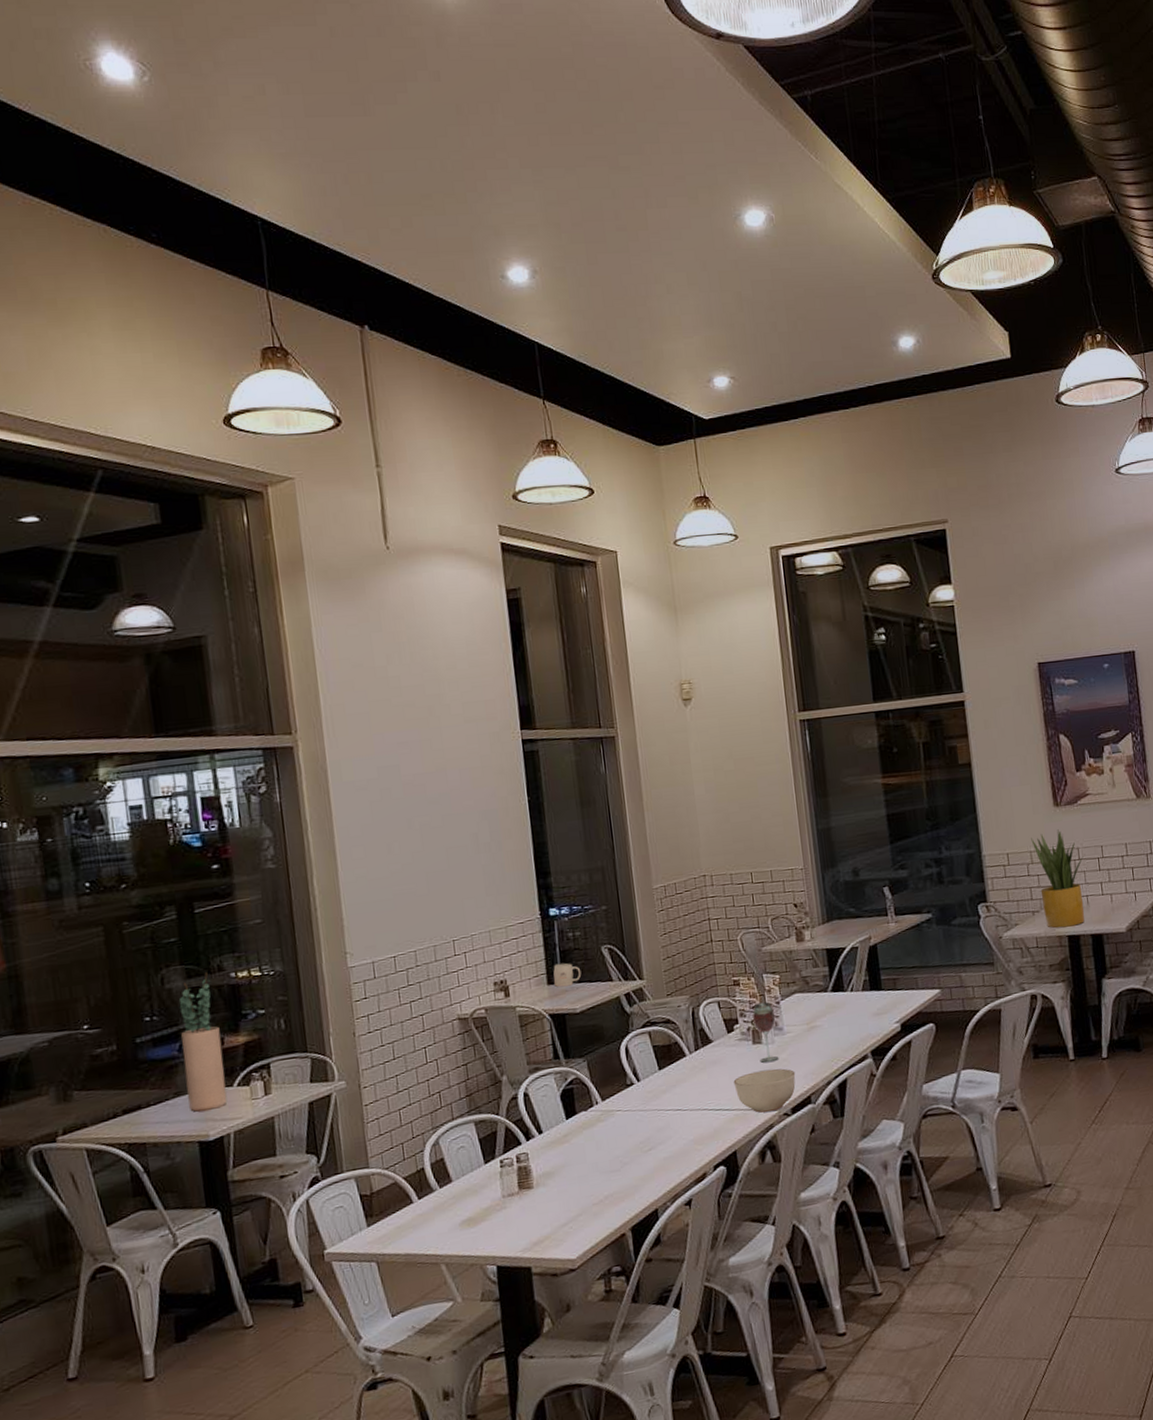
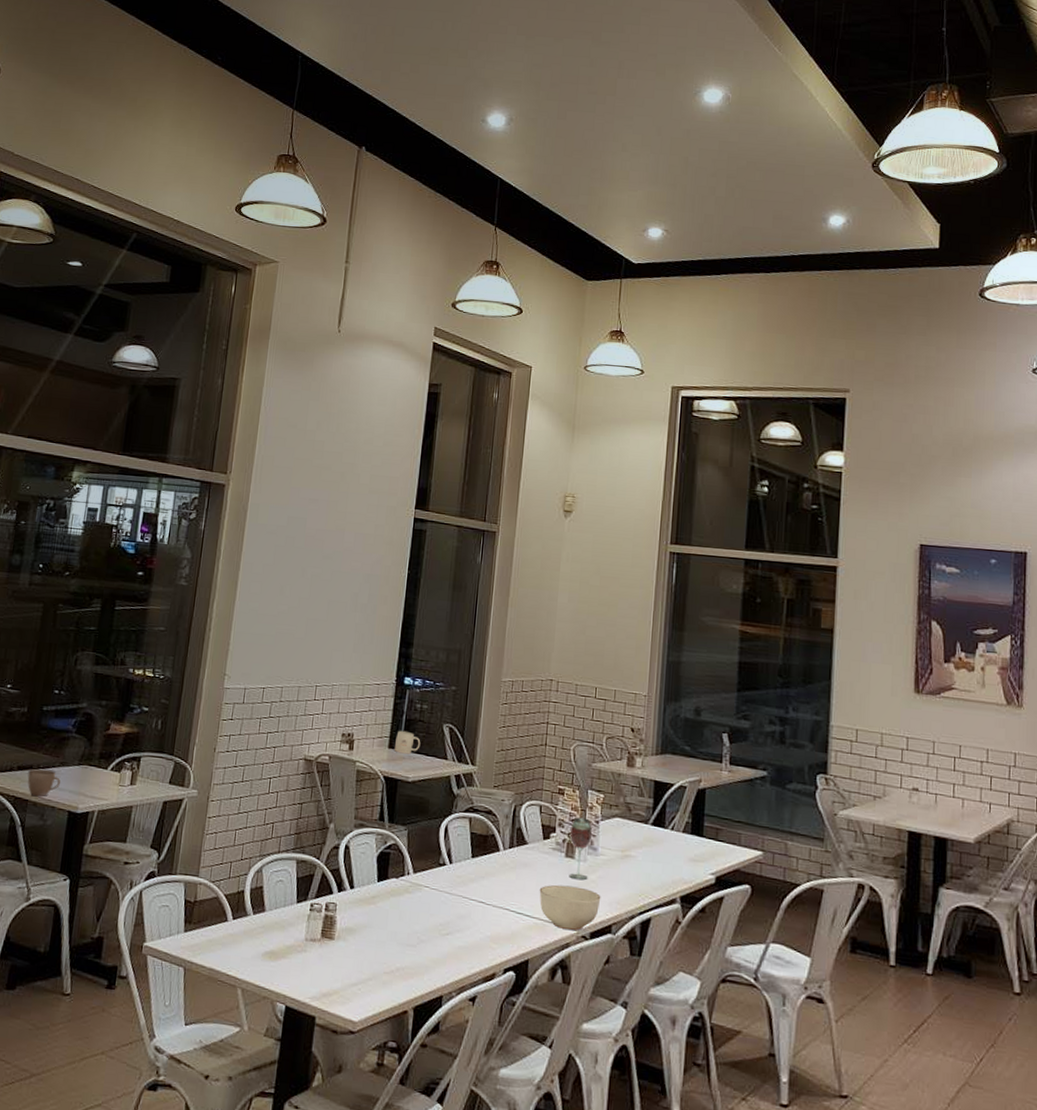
cup: none [137,1104,180,1137] -> present [27,768,60,797]
vase: present [179,972,228,1112] -> none [69,663,112,786]
planter: present [1031,829,1085,928] -> none [884,717,940,823]

